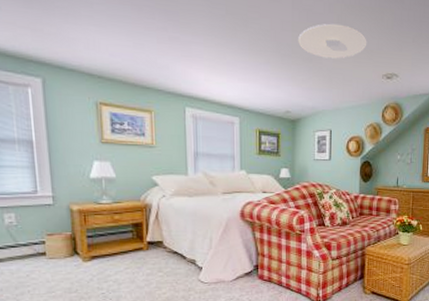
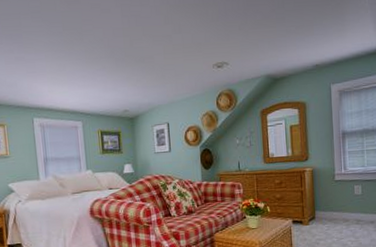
ceiling light: present [298,23,367,59] -> none [129,24,195,57]

